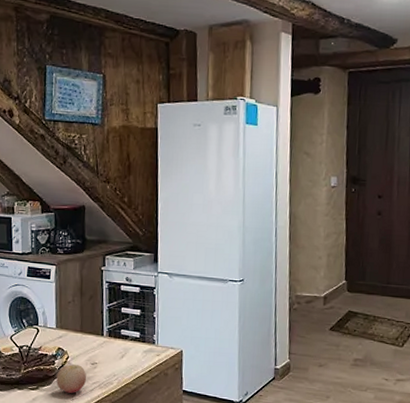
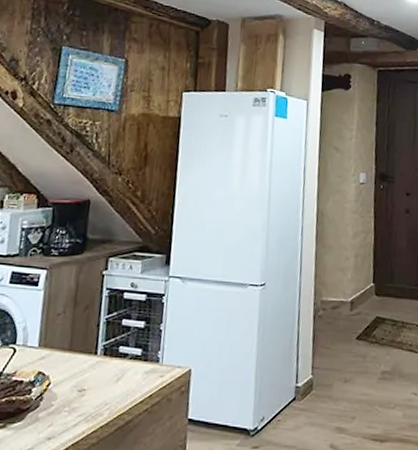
fruit: present [56,364,87,393] -> none [30,393,71,430]

